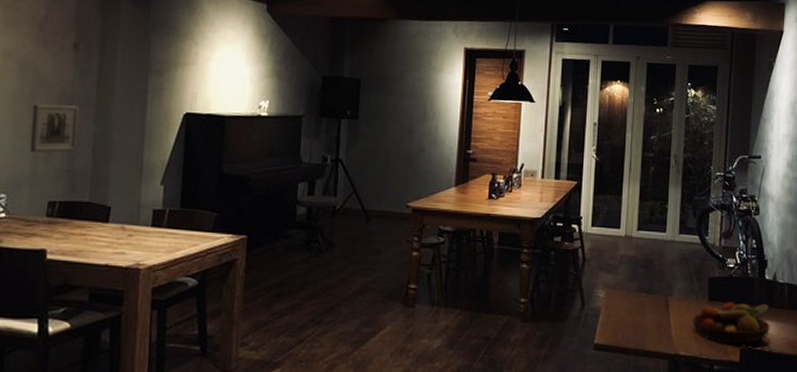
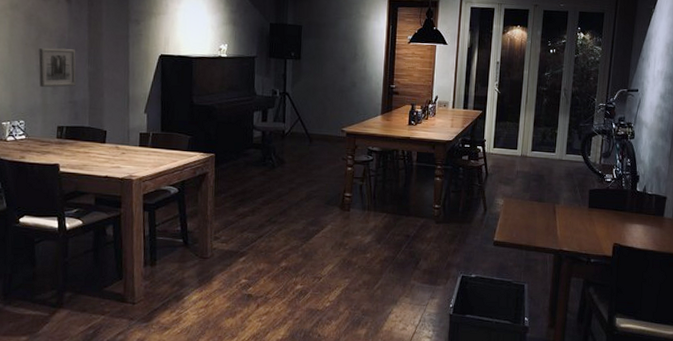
fruit bowl: present [691,302,770,345] -> none [574,209,639,243]

